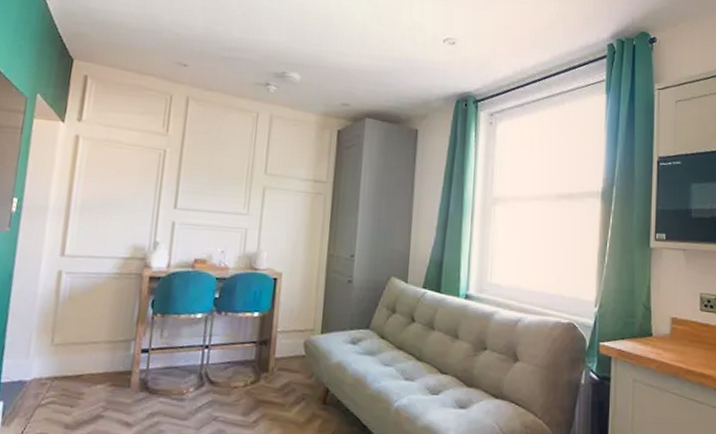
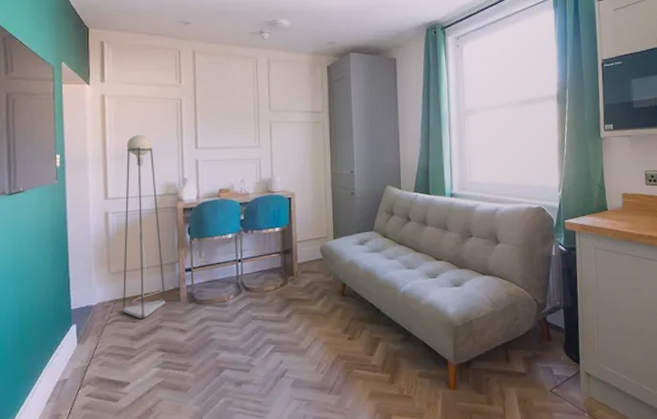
floor lamp: none [61,185,126,405] -> present [123,134,174,319]

